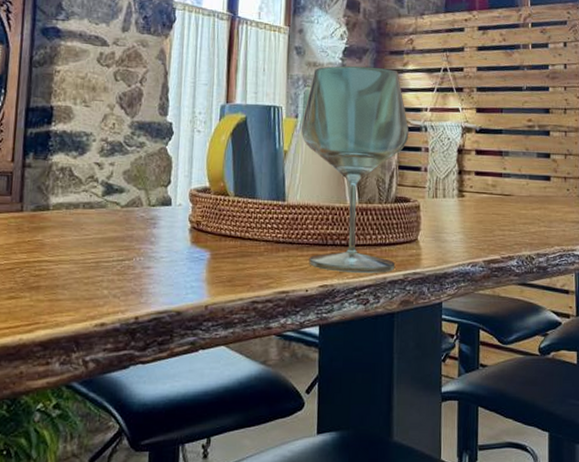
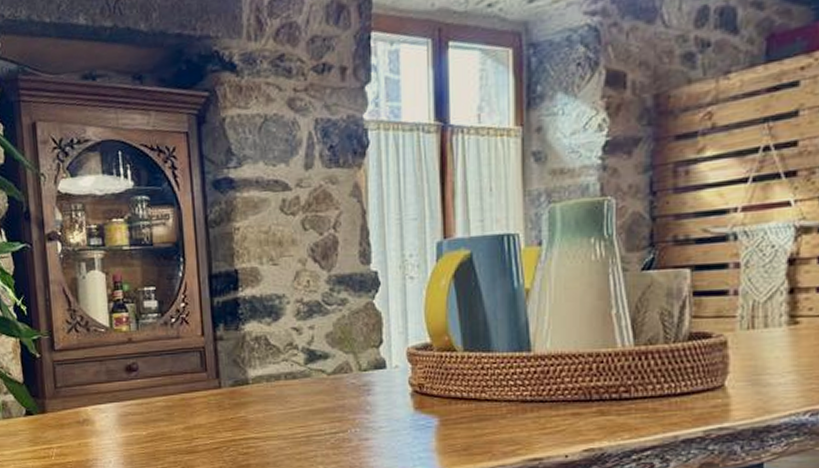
wine glass: present [301,66,409,274] -> none [547,160,709,433]

